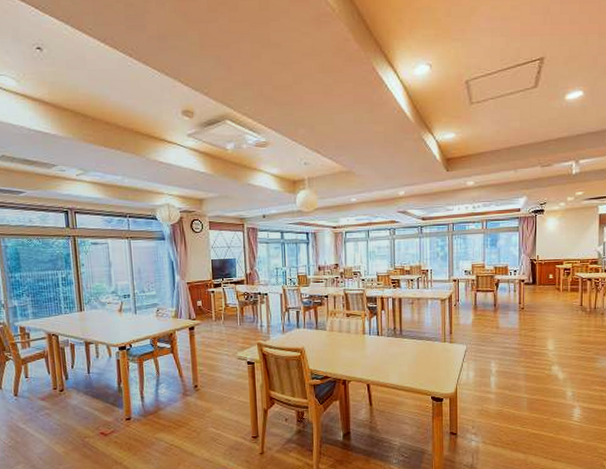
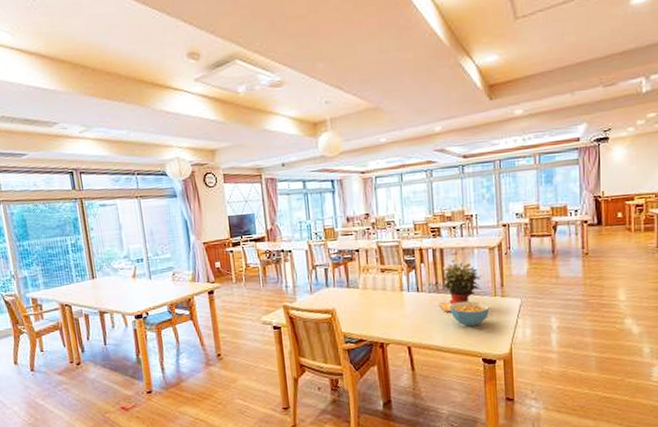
flower arrangement: none [395,308,435,354] -> present [438,259,483,312]
cereal bowl: none [405,346,440,368] -> present [449,301,490,326]

